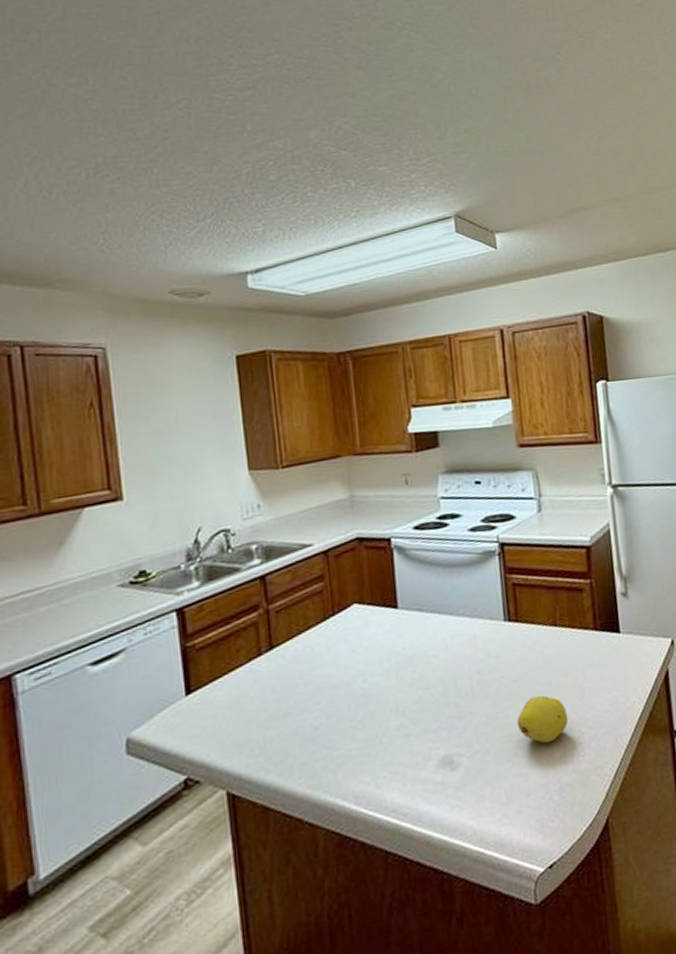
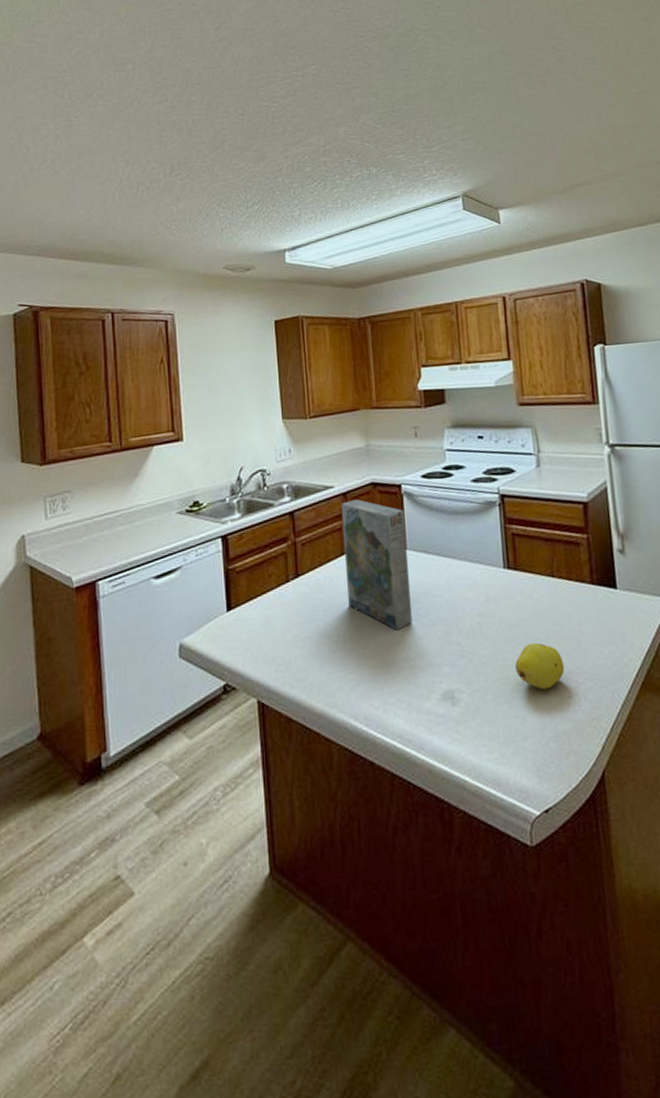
cereal box: none [321,556,406,698] -> present [341,499,412,630]

